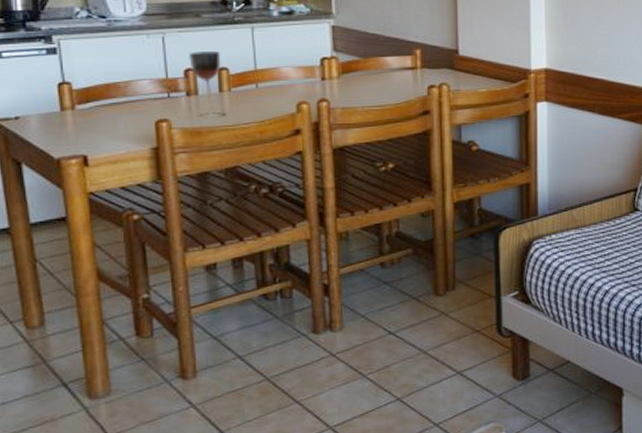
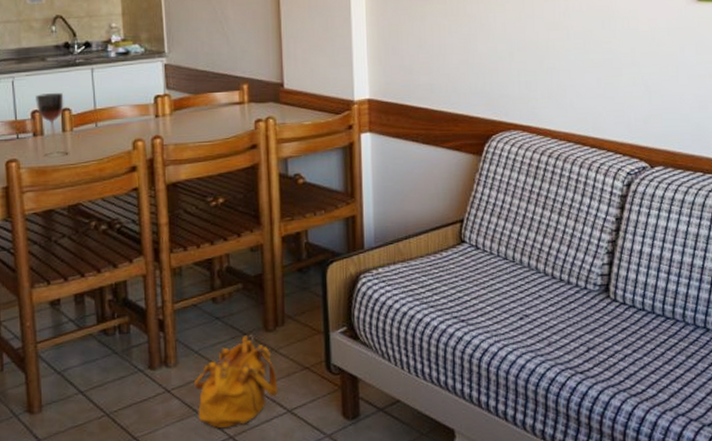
handbag: none [359,298,447,391] -> present [193,334,278,429]

